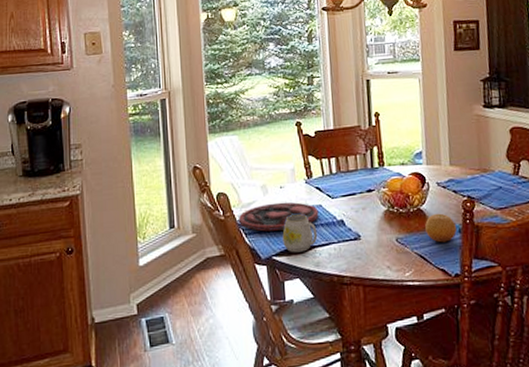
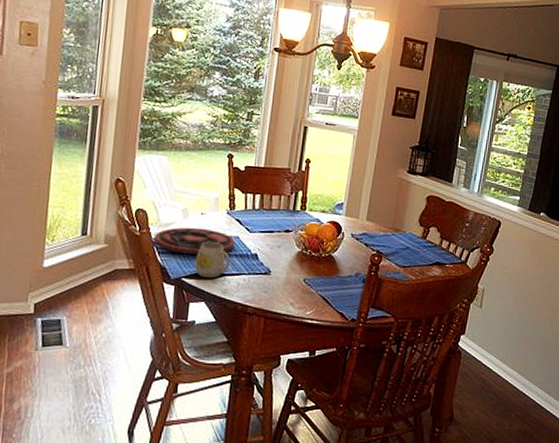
fruit: present [425,213,457,243] -> none [332,262,362,289]

